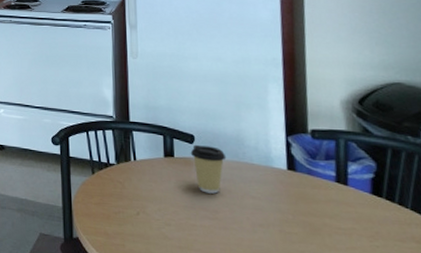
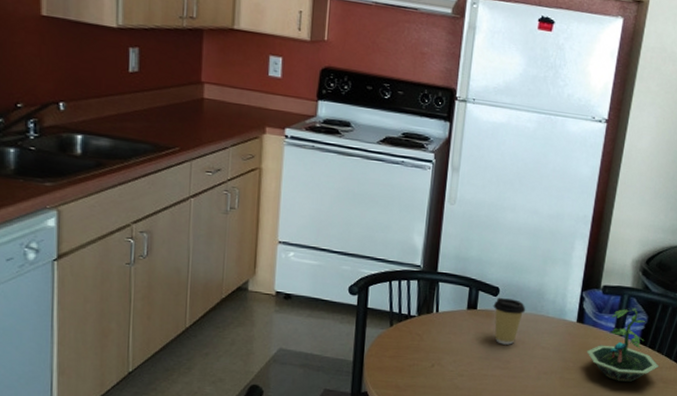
terrarium: none [305,153,406,241] -> present [586,307,660,383]

